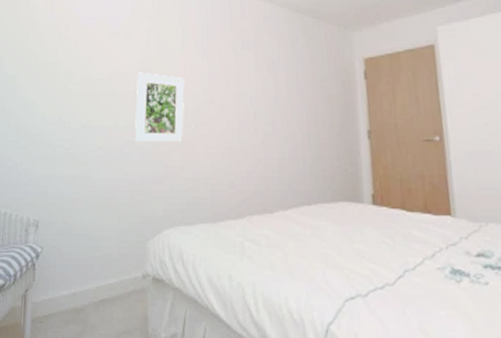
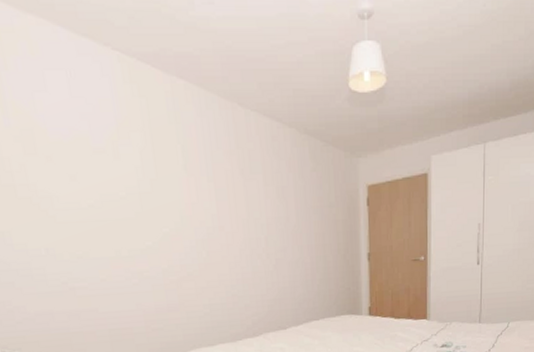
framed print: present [135,72,185,143] -> none [135,197,196,273]

